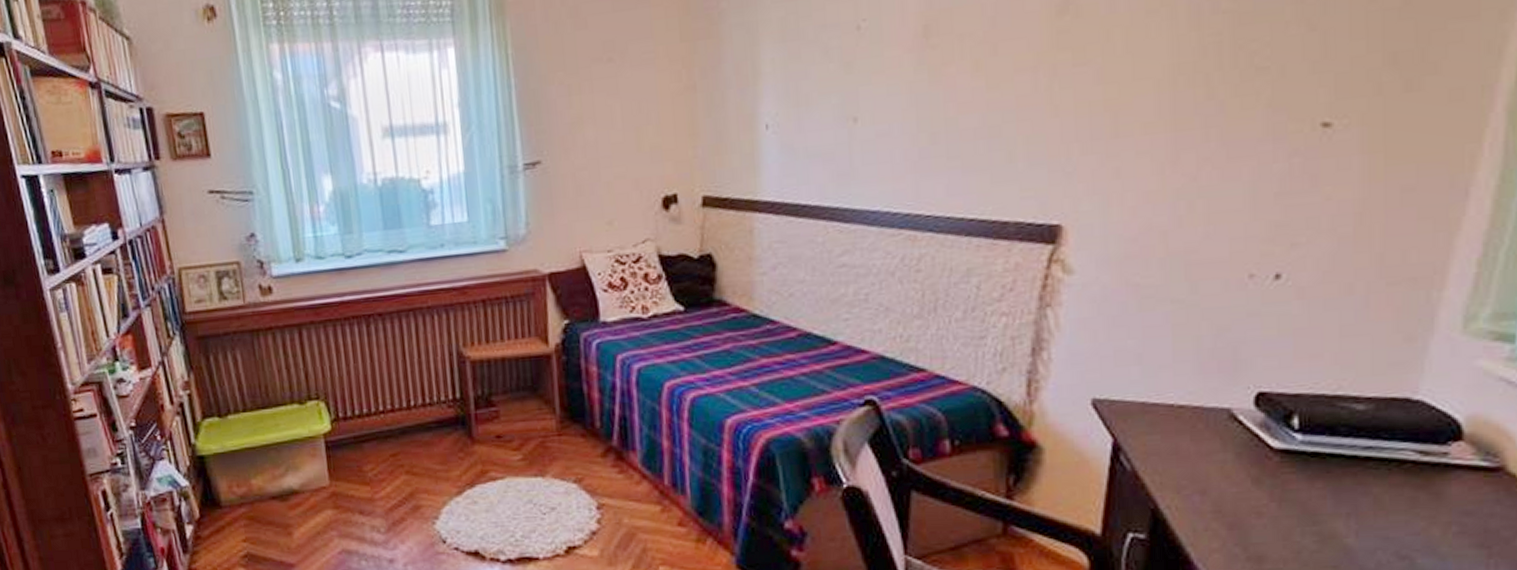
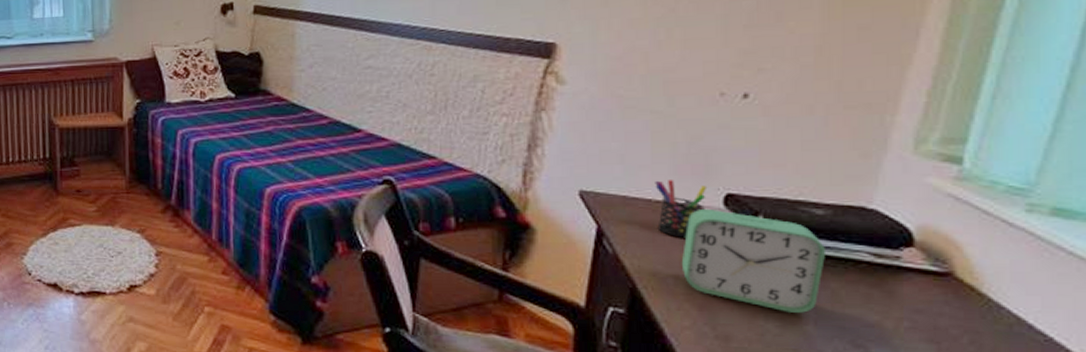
pen holder: none [1177,380,1237,447] -> present [655,180,708,238]
alarm clock: none [1208,411,1367,525] -> present [681,208,825,313]

